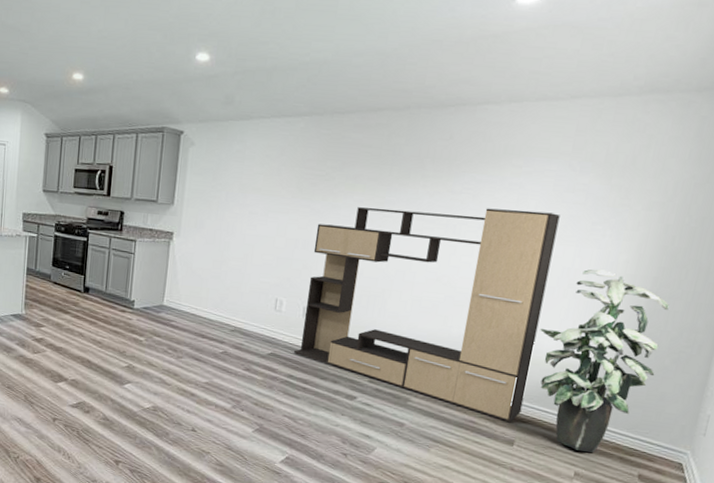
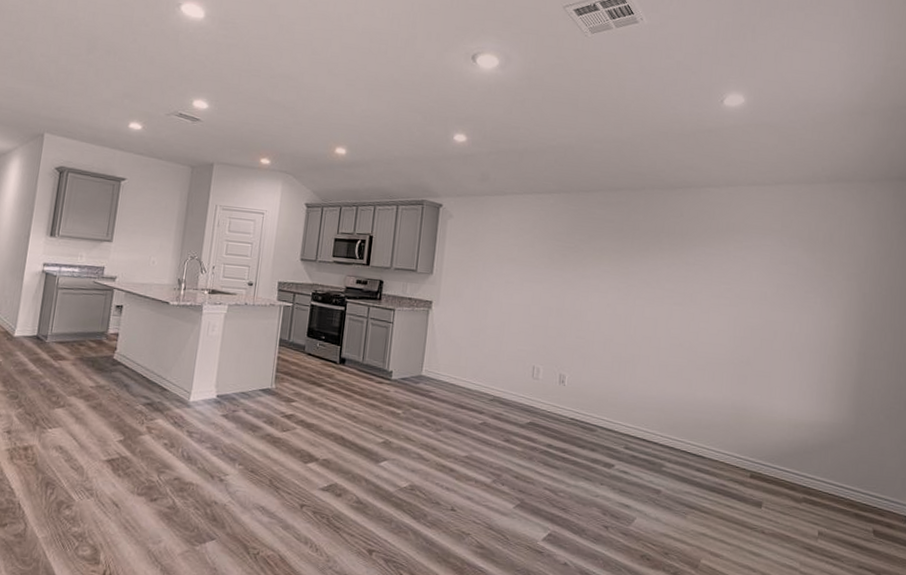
media console: present [293,207,560,423] -> none [551,277,778,485]
indoor plant: present [540,269,670,453] -> none [773,333,876,510]

